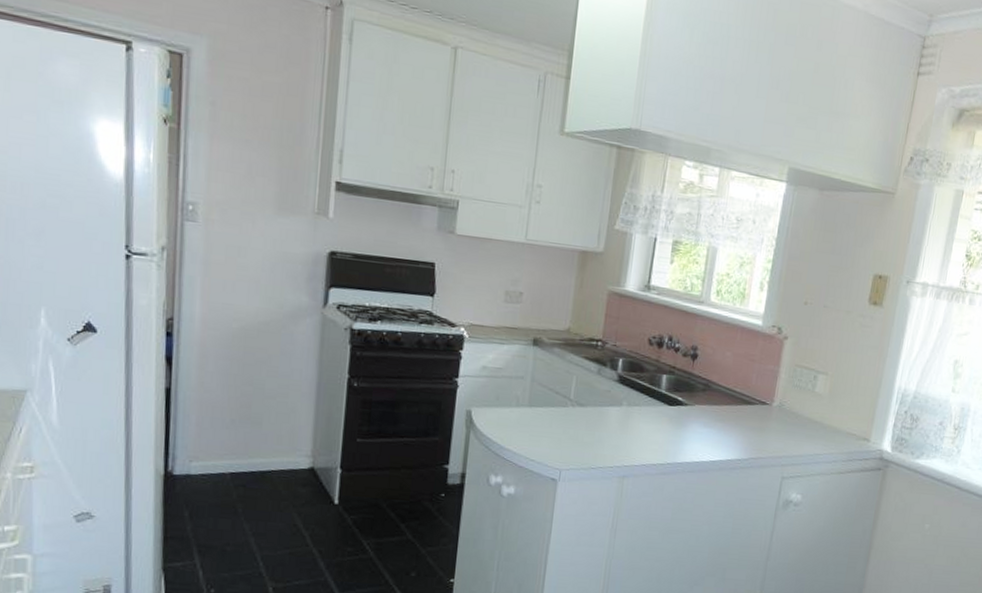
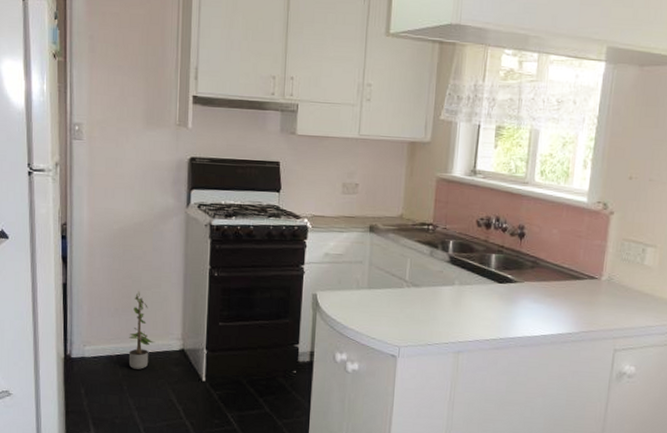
potted plant: none [245,399,280,490] -> present [128,290,156,370]

